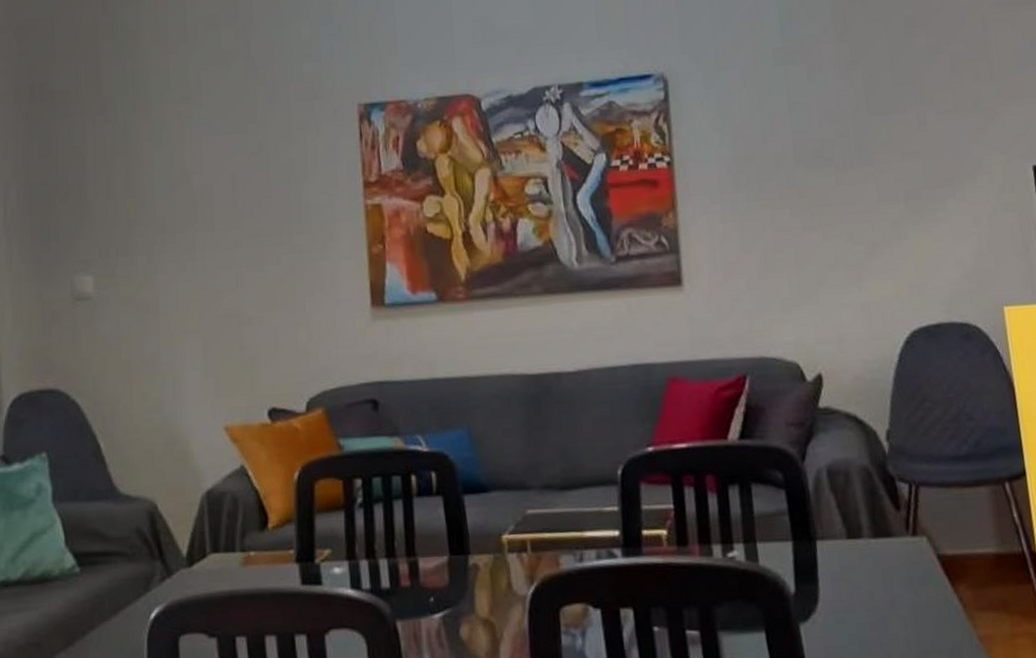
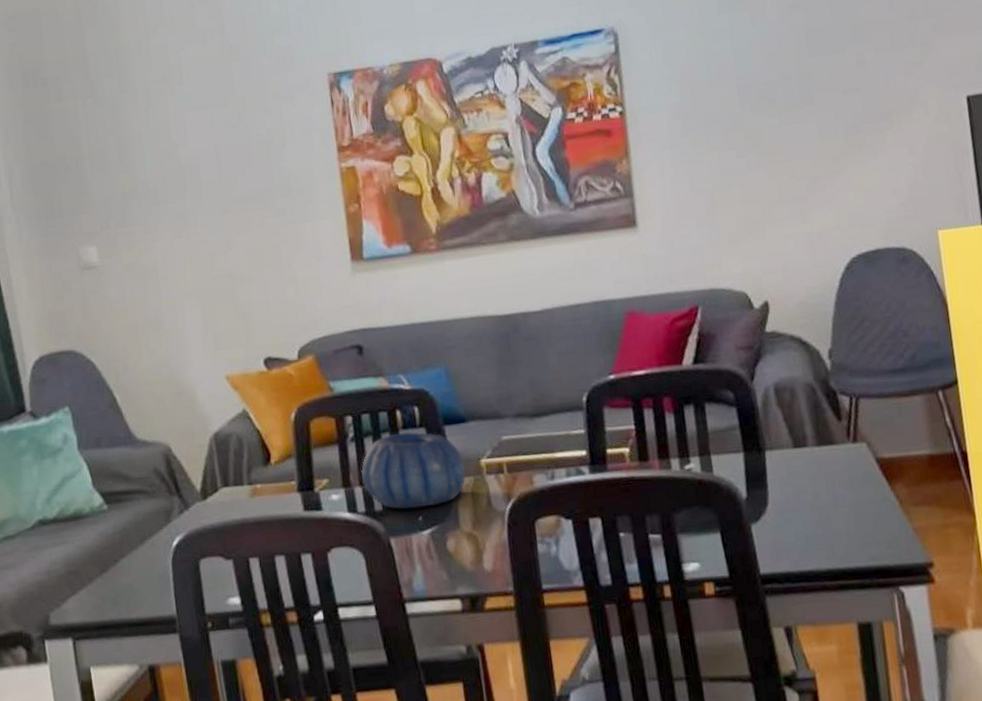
decorative bowl: none [368,500,485,589] -> present [361,431,466,510]

